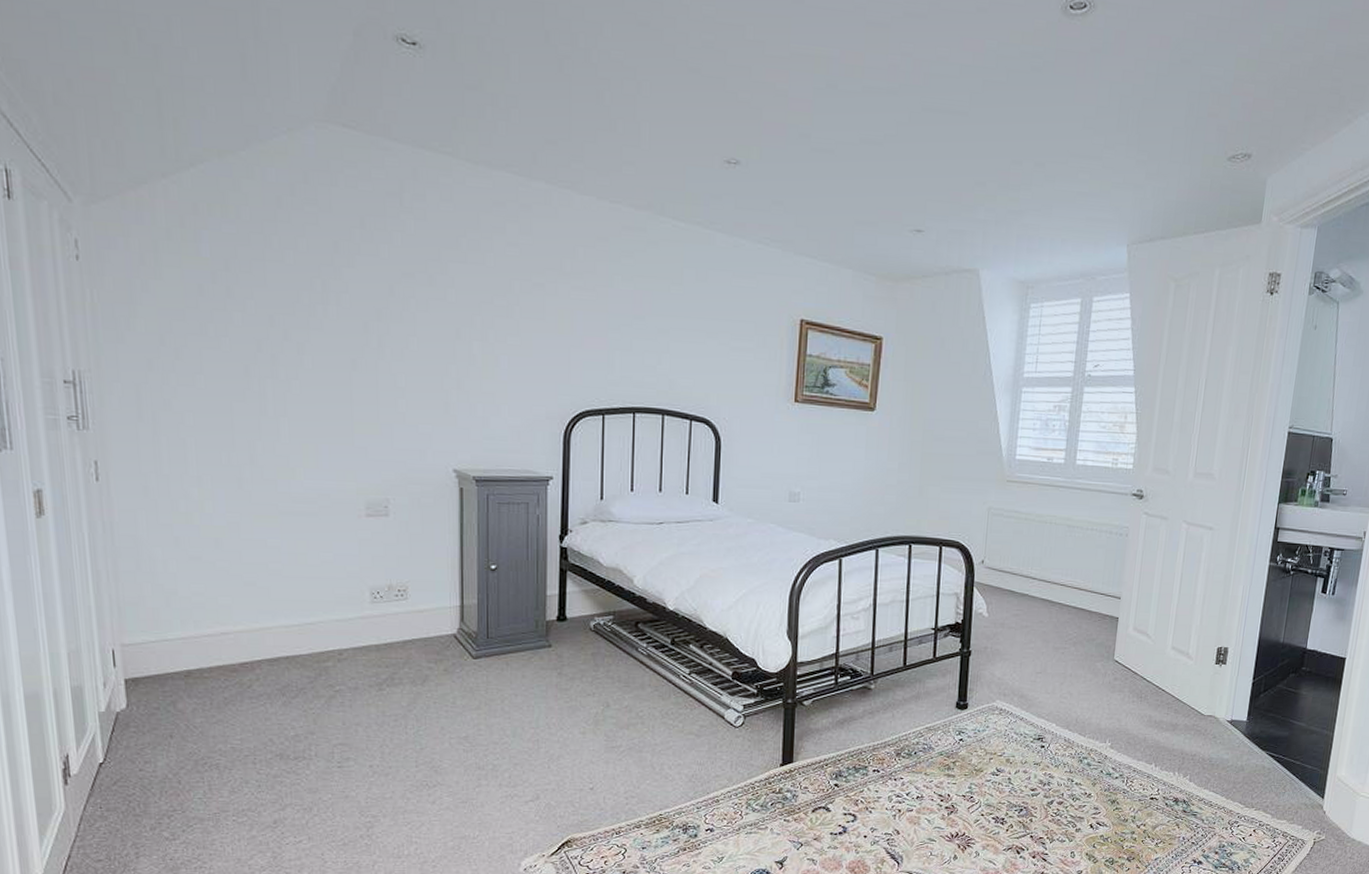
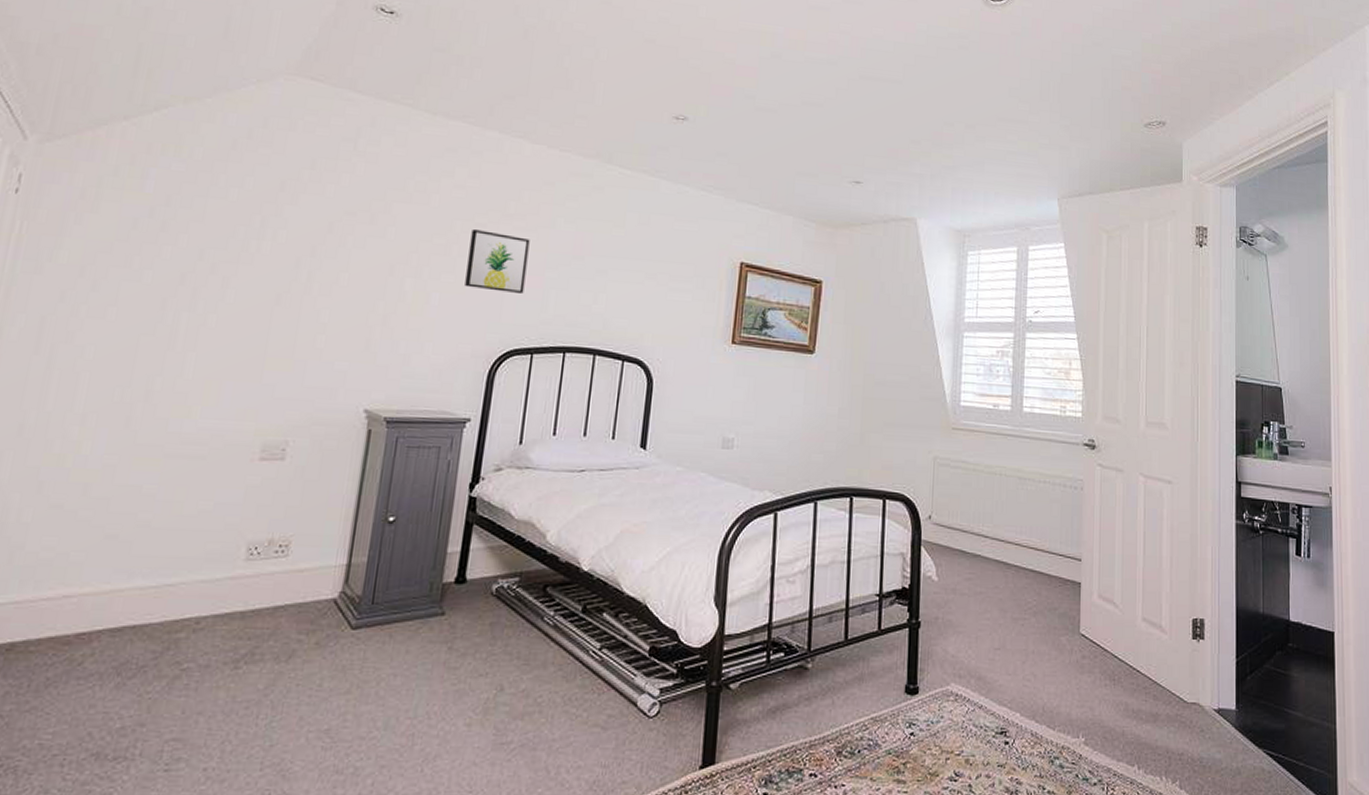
wall art: none [531,290,589,355] -> present [465,229,530,293]

